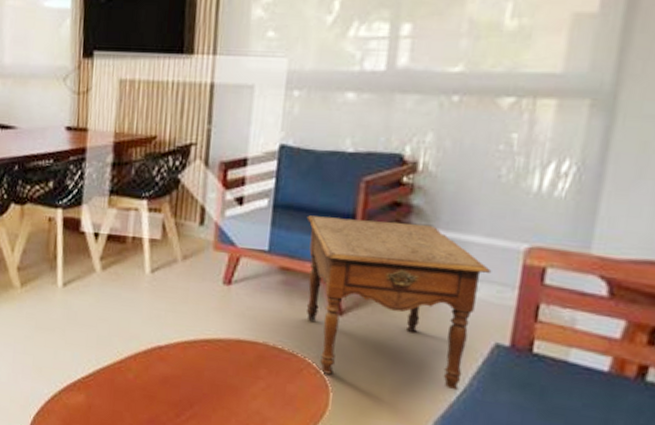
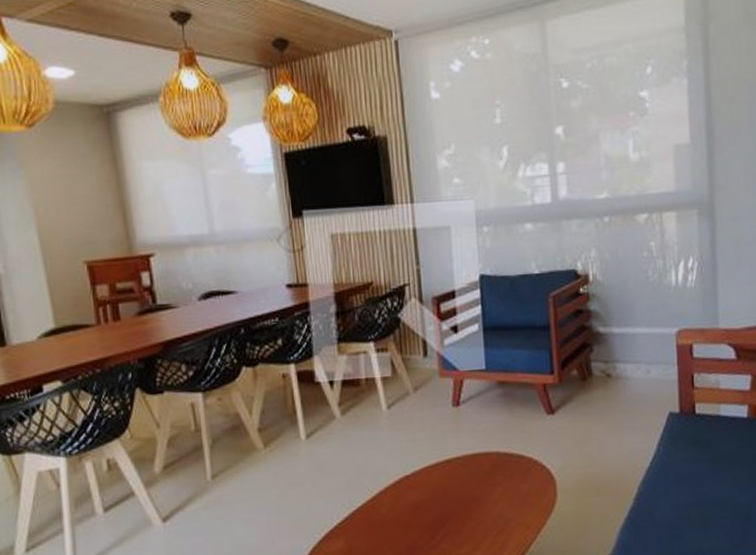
side table: present [306,215,492,391] -> none [512,324,656,468]

